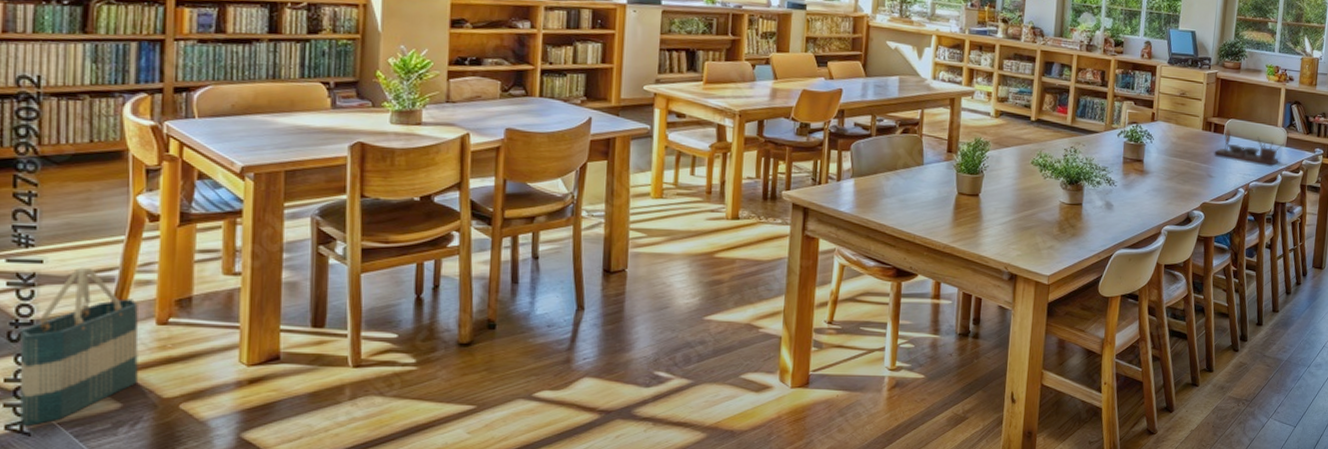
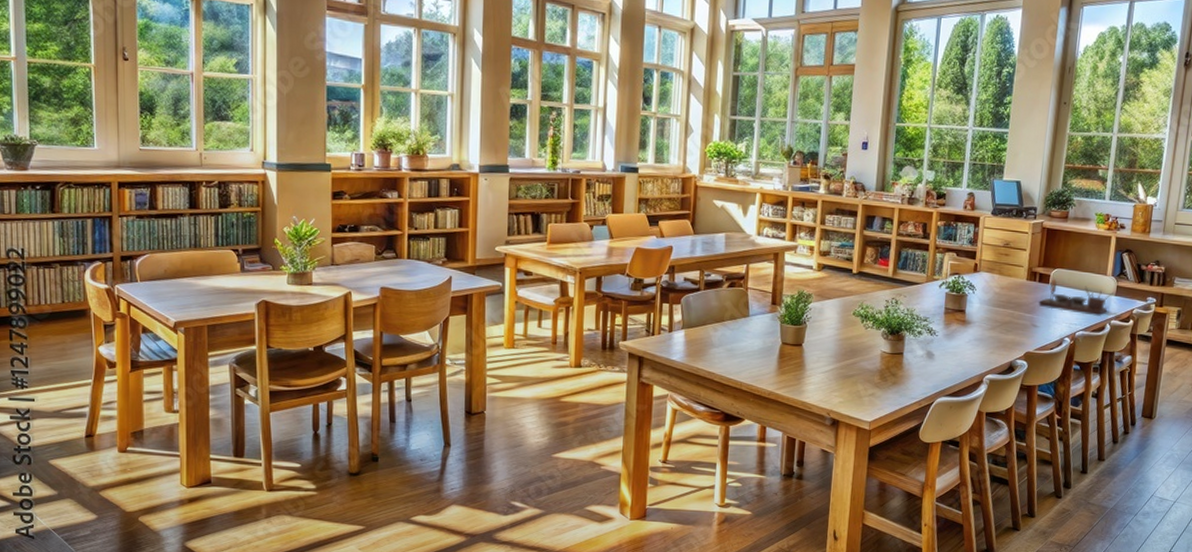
tote bag: present [19,267,139,427] -> none [22,404,107,532]

